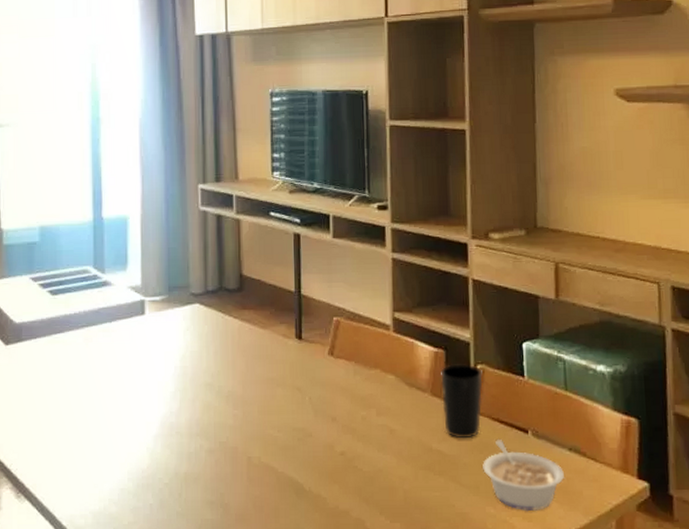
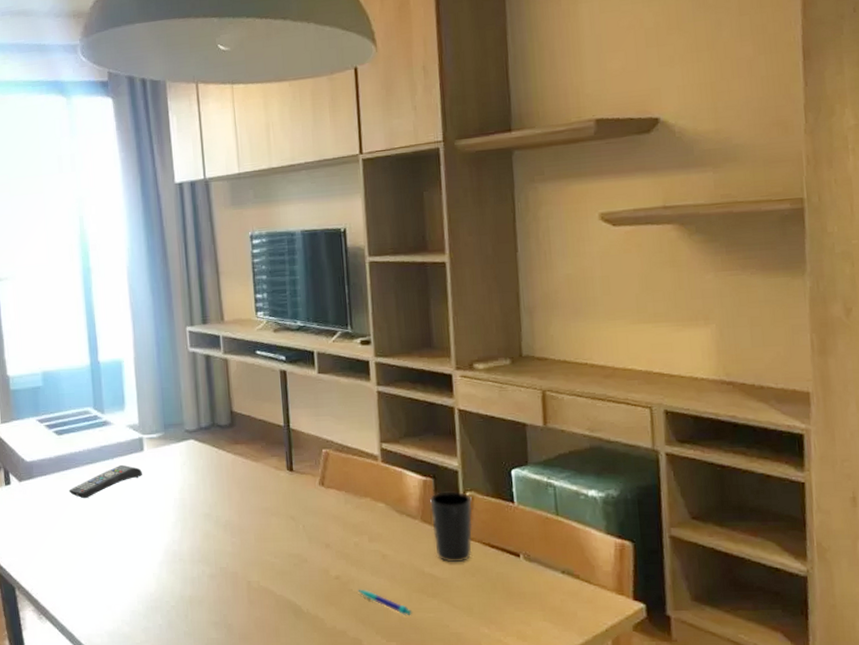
remote control: none [60,328,143,365] -> present [69,464,143,499]
pen: none [363,466,418,495] -> present [358,589,412,616]
legume: present [483,438,565,512] -> none [475,562,559,632]

